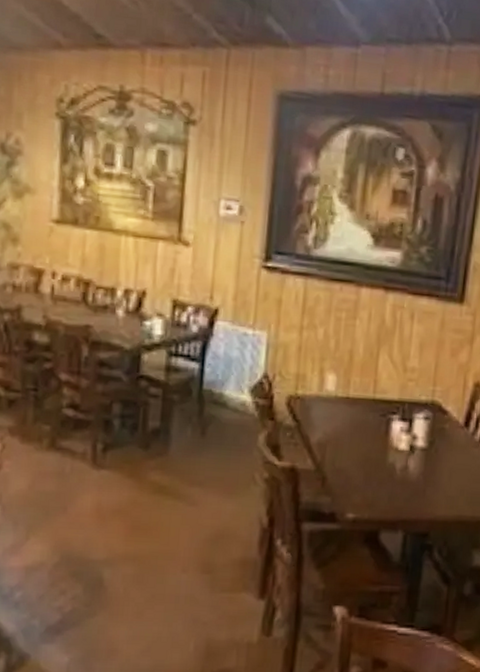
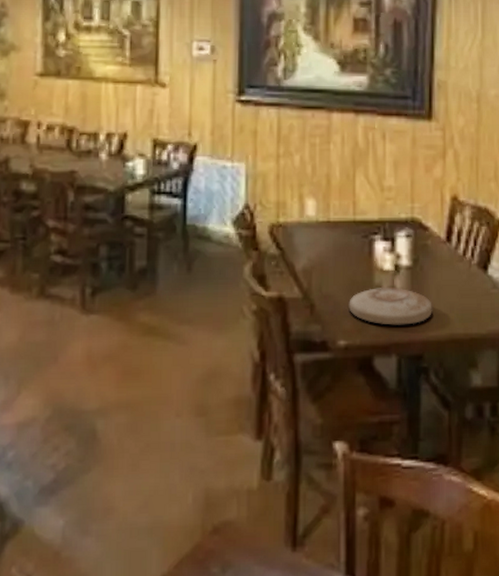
plate: none [360,465,443,504] -> present [349,286,432,325]

